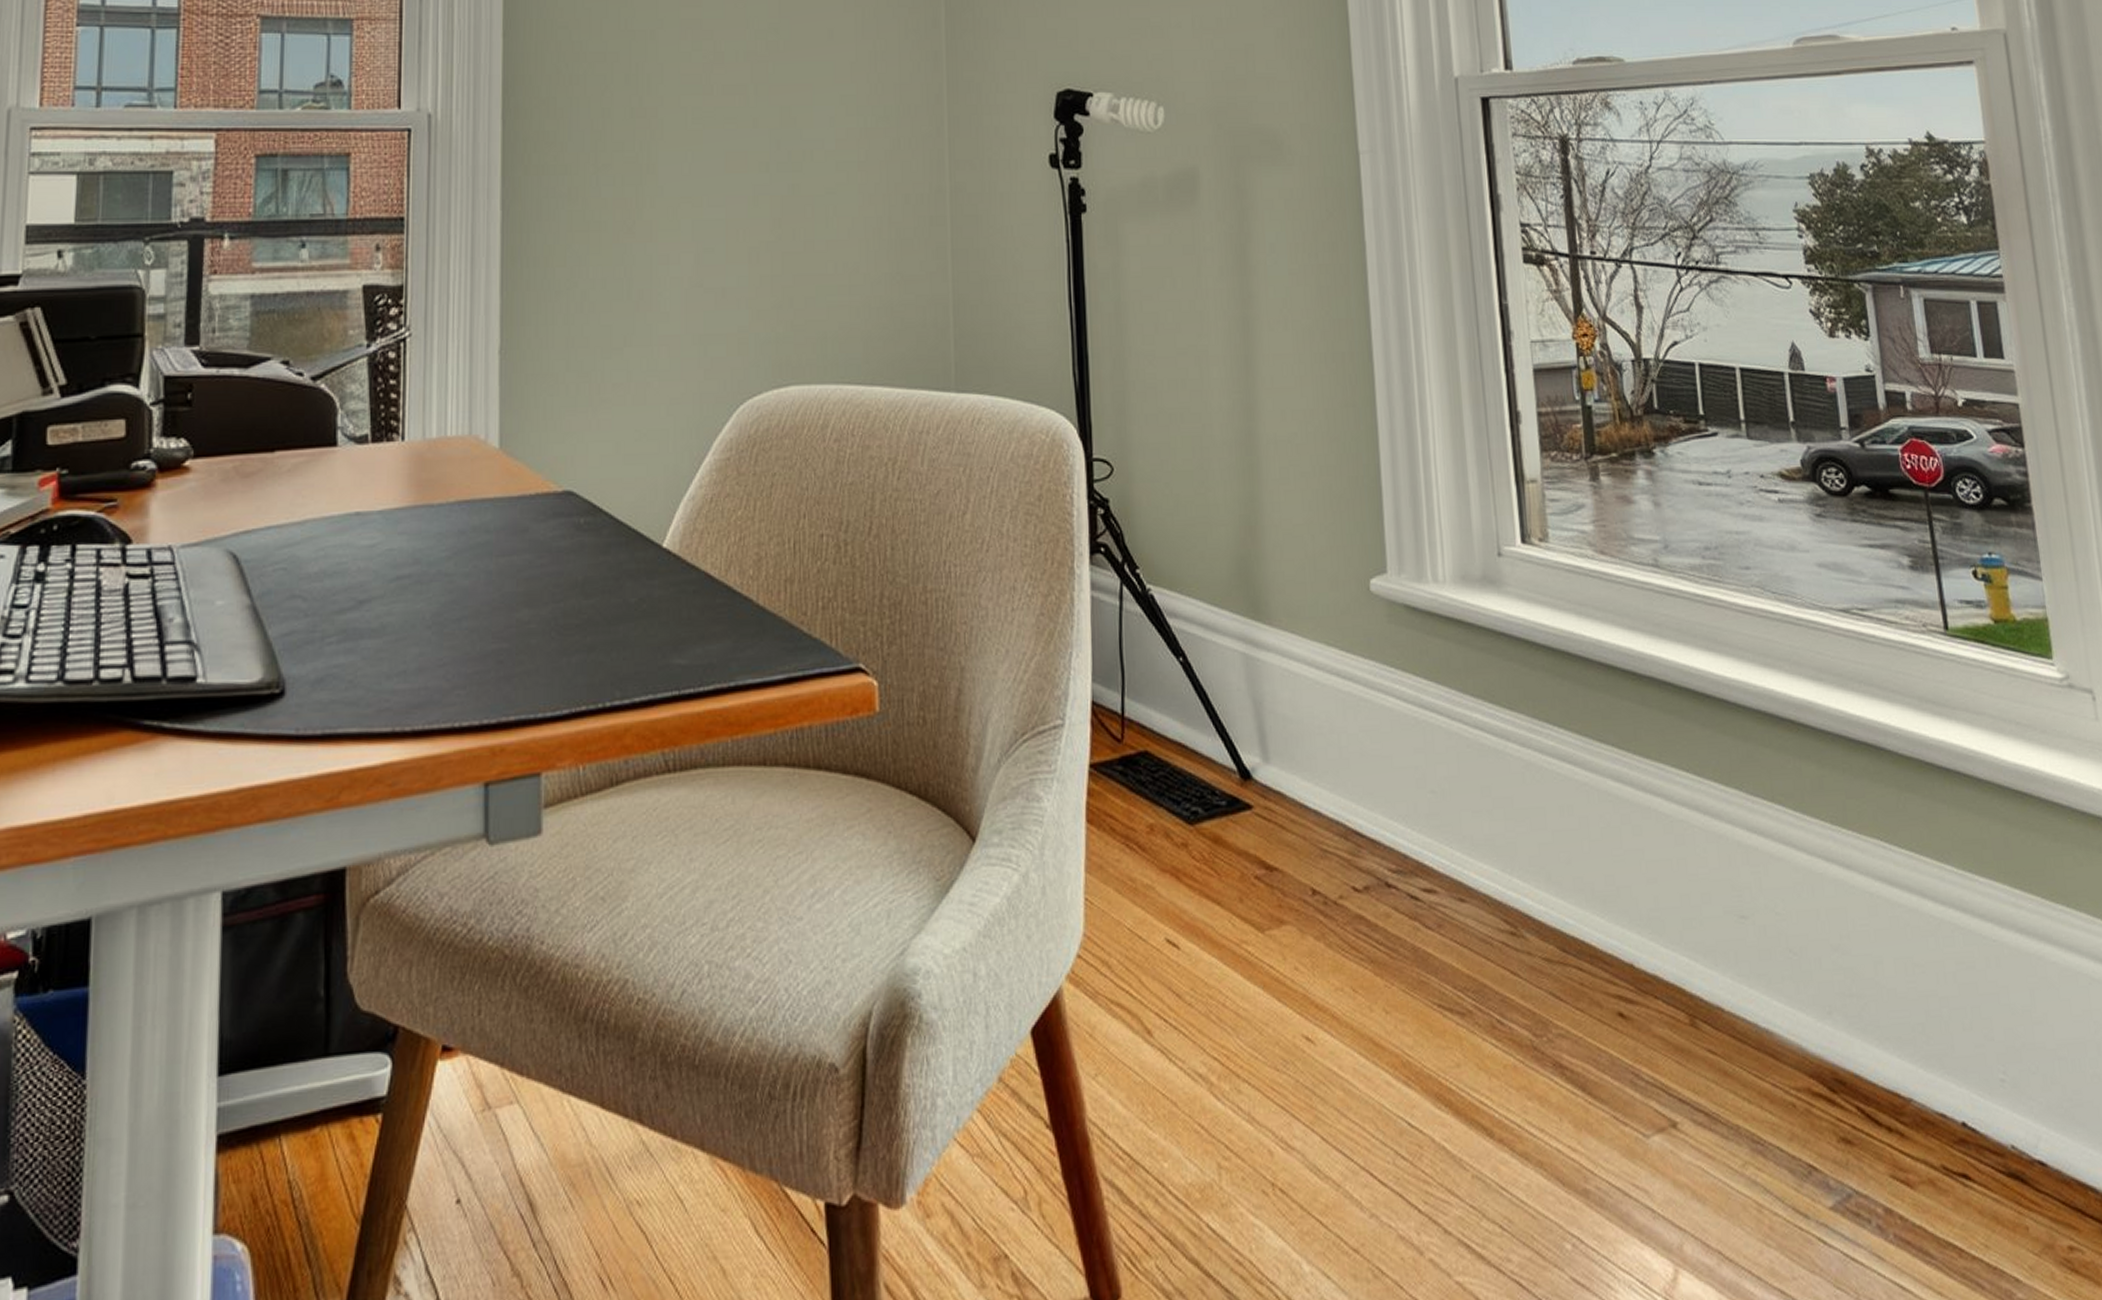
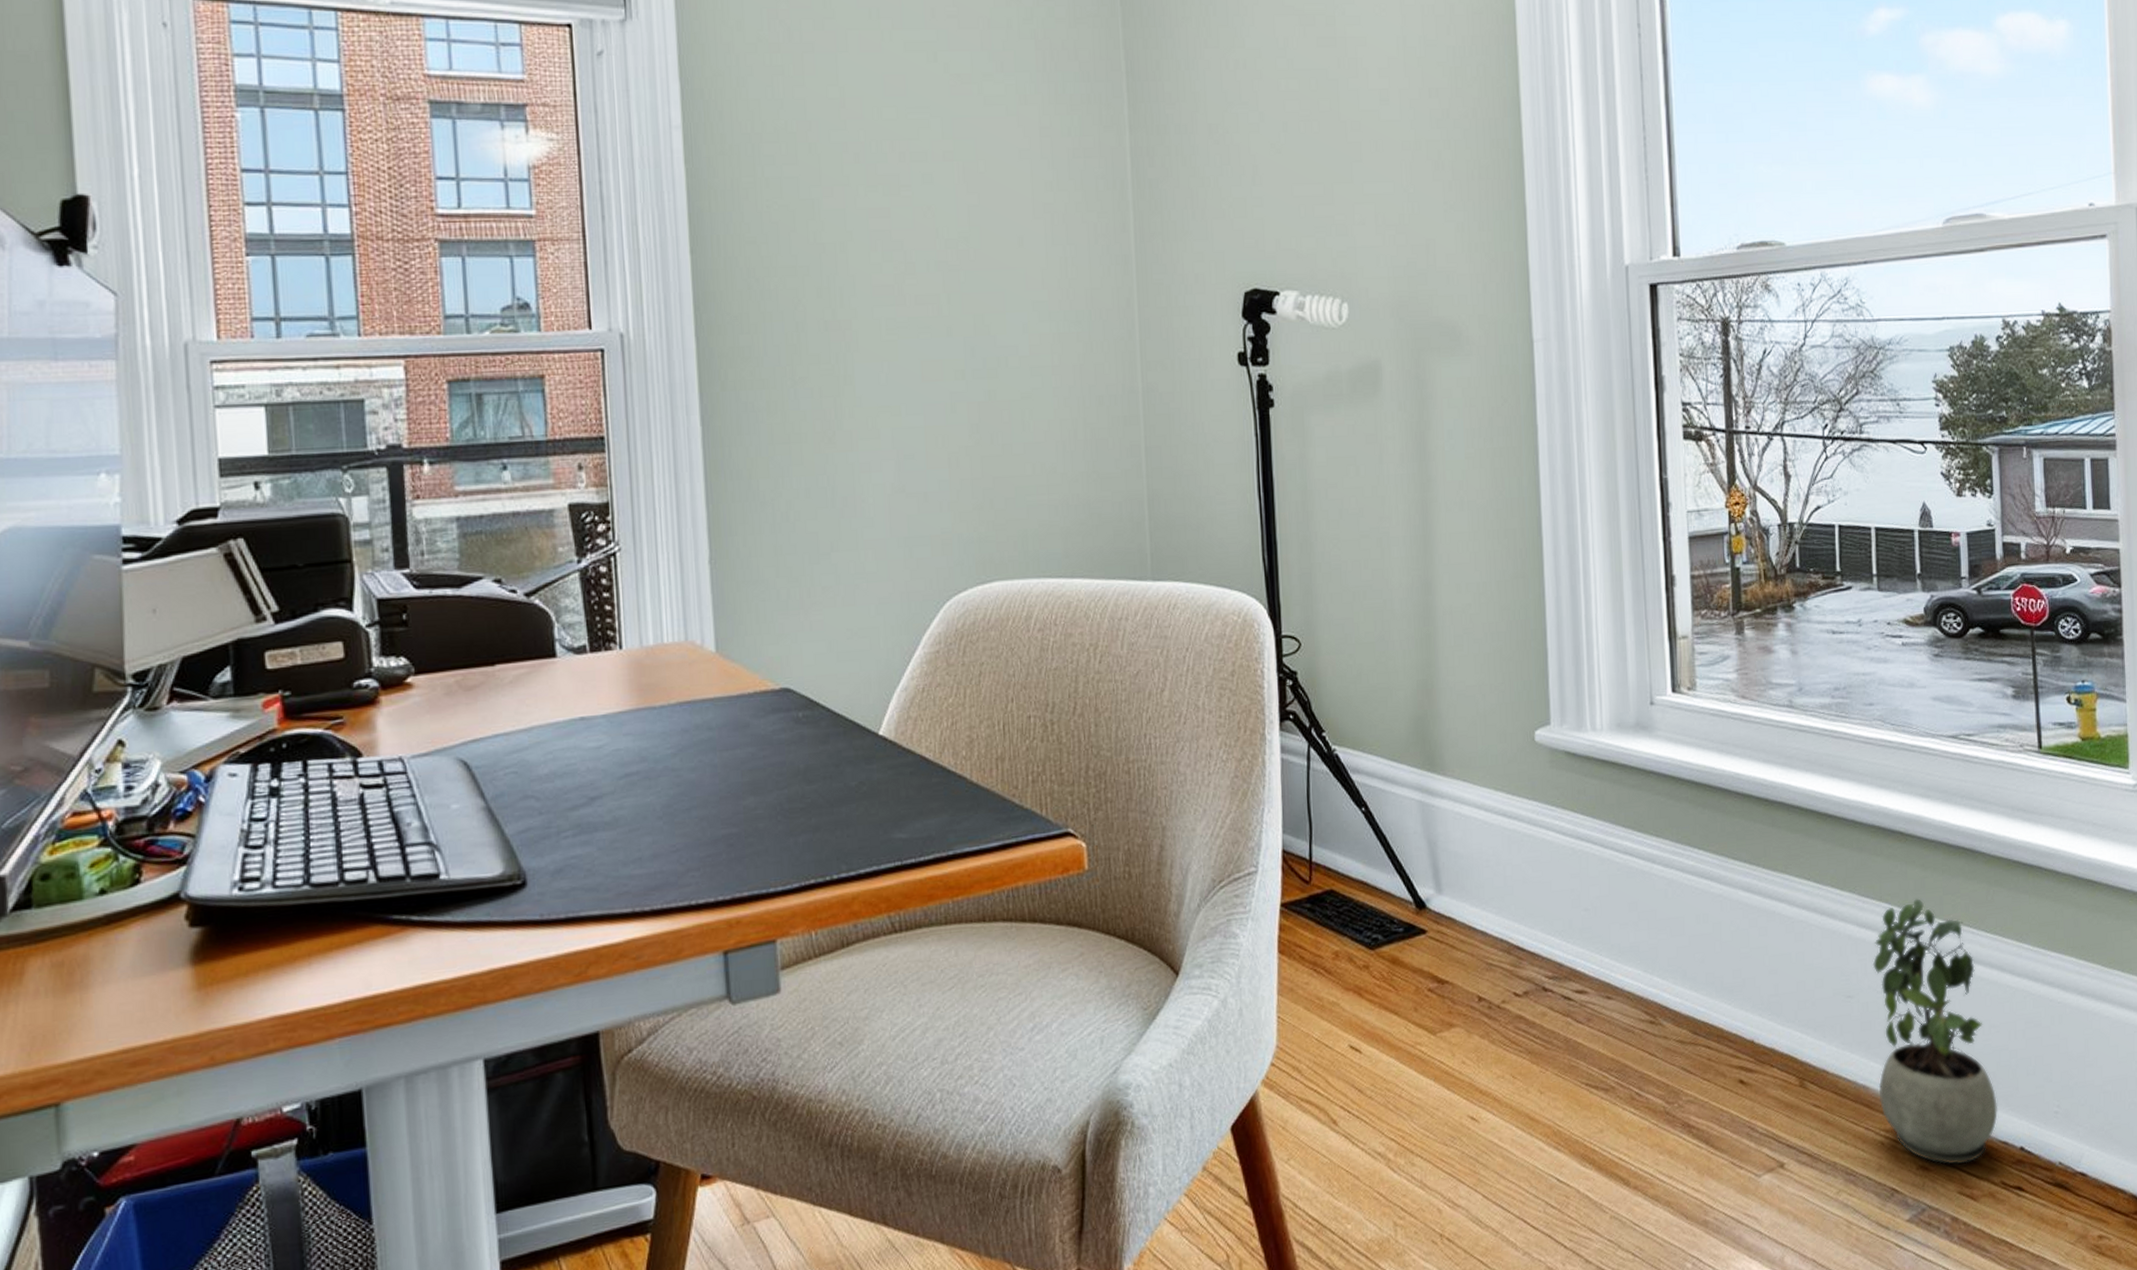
potted plant: none [1768,801,1932,1140] -> present [1872,898,1998,1165]

